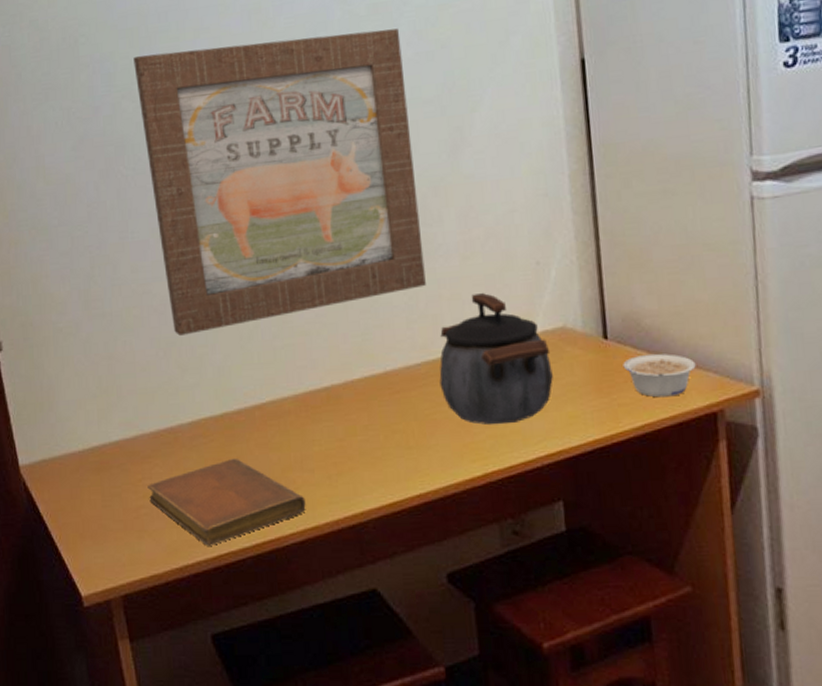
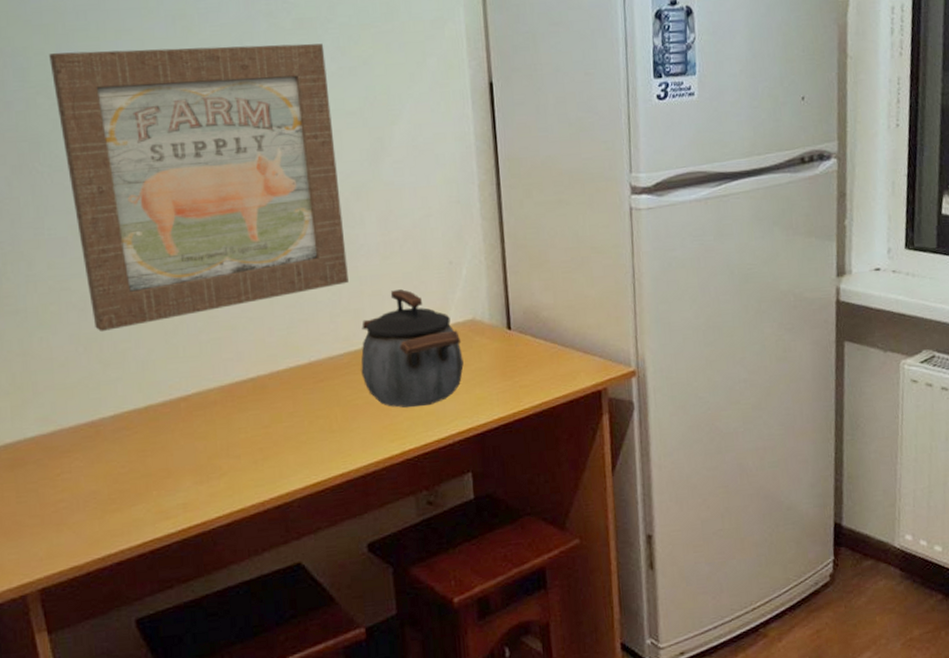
notebook: present [147,459,306,546] -> none [66,449,232,534]
legume: present [623,353,696,398] -> none [524,341,585,379]

